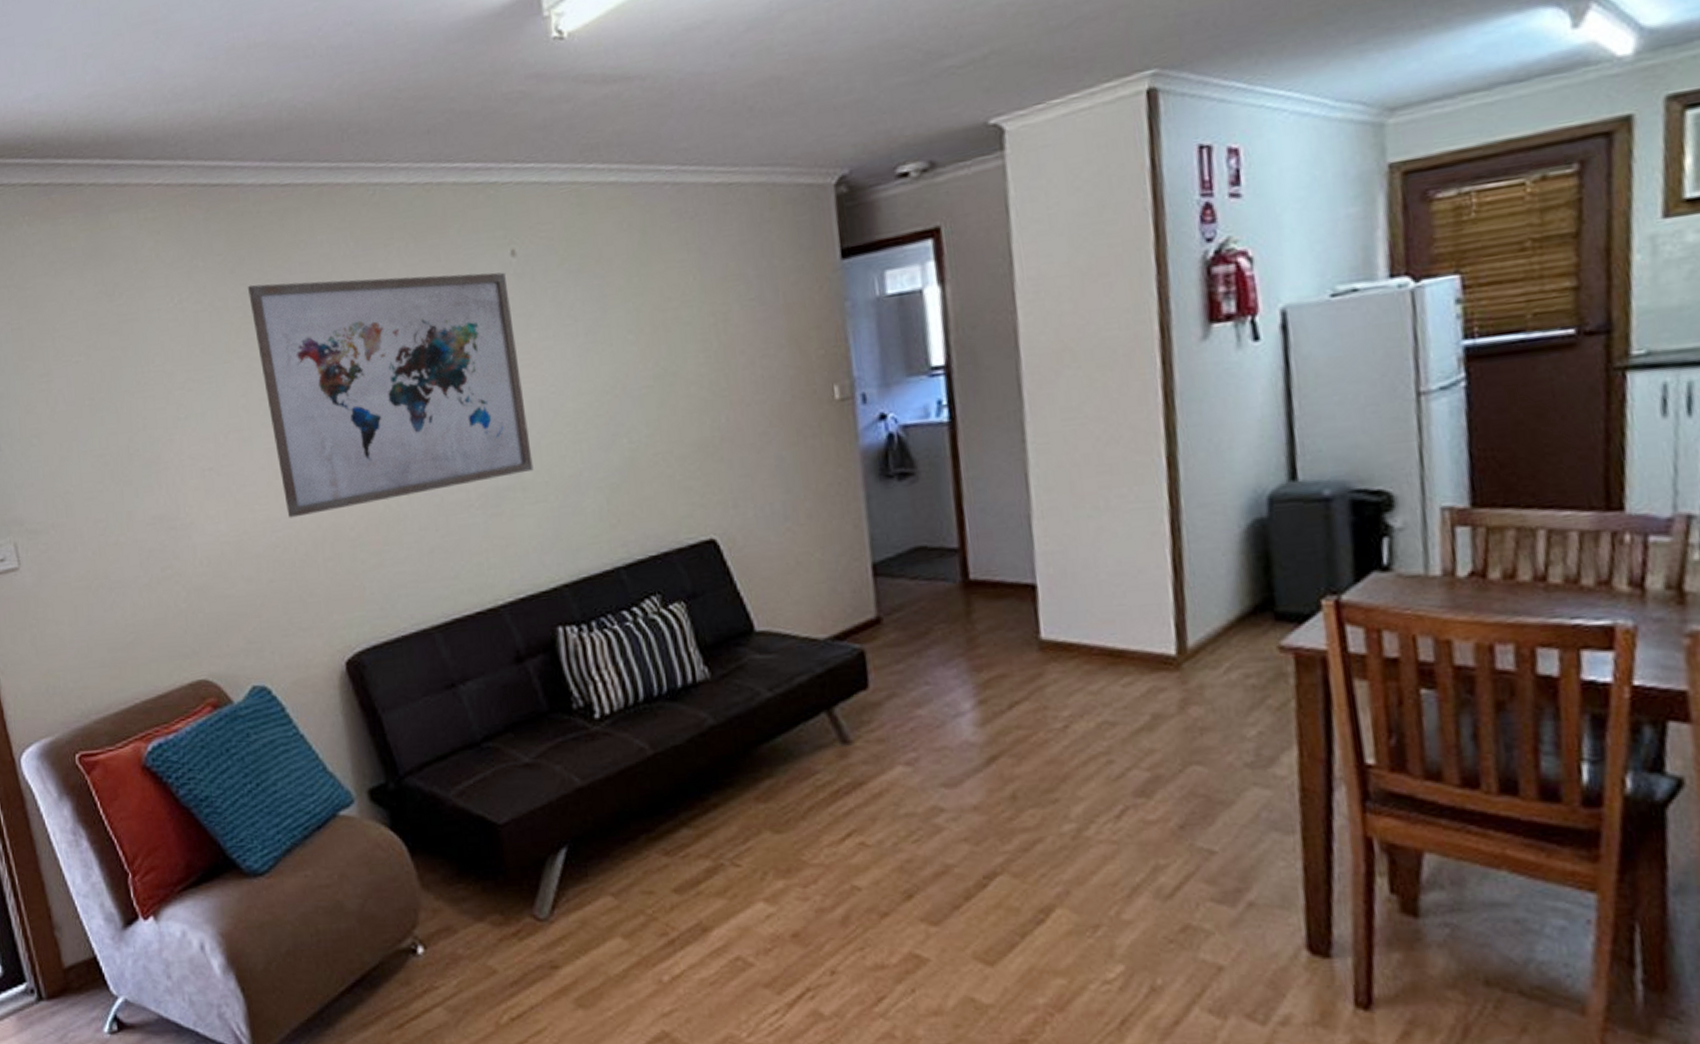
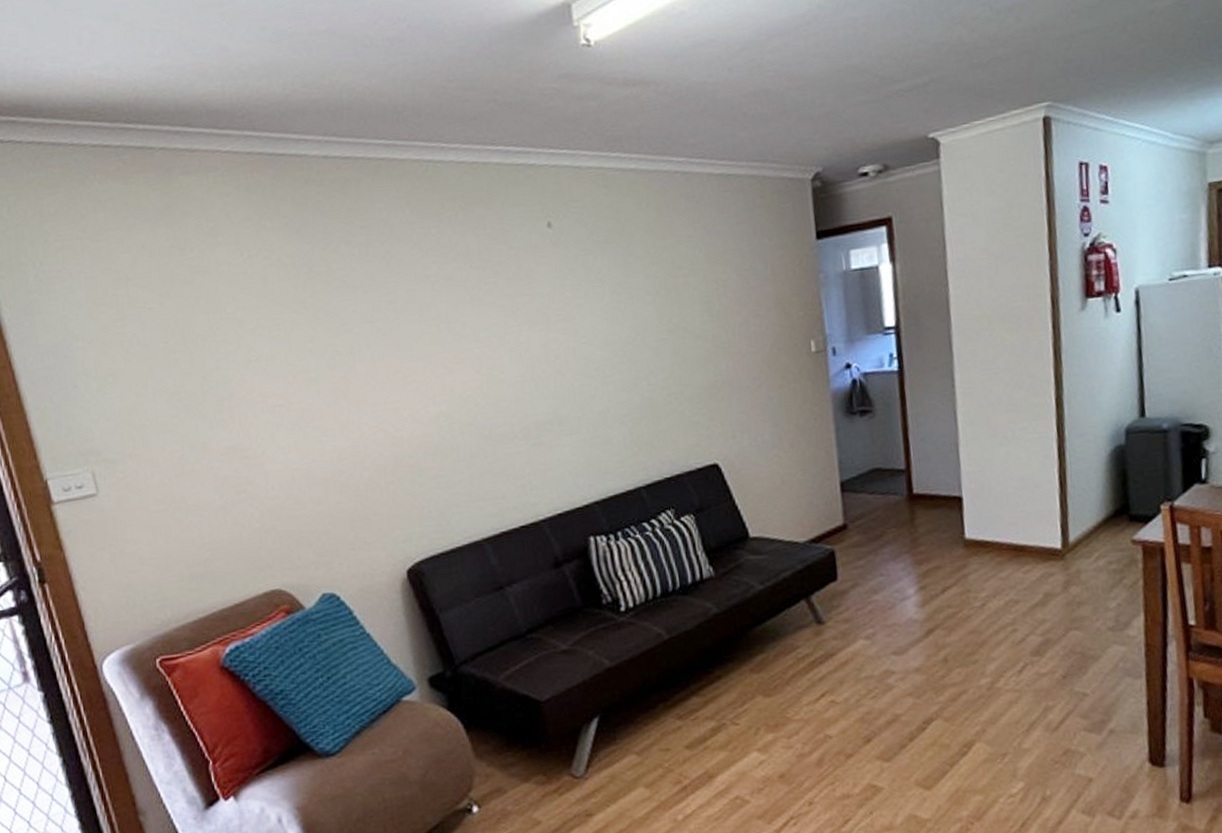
wall art: present [248,272,534,518] -> none [313,241,568,448]

